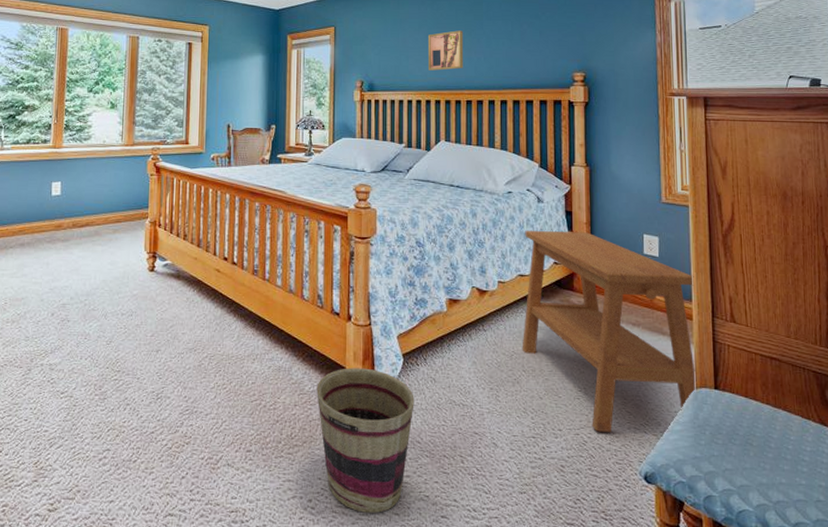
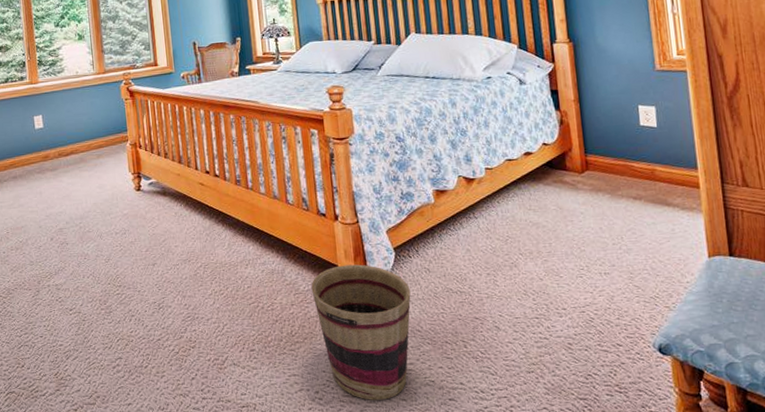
side table: present [522,230,697,432] -> none [509,109,709,308]

